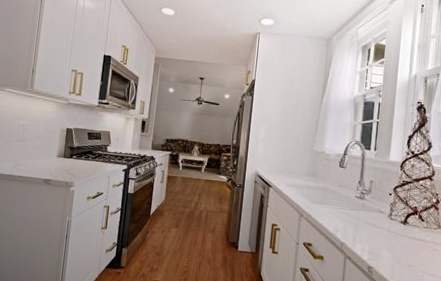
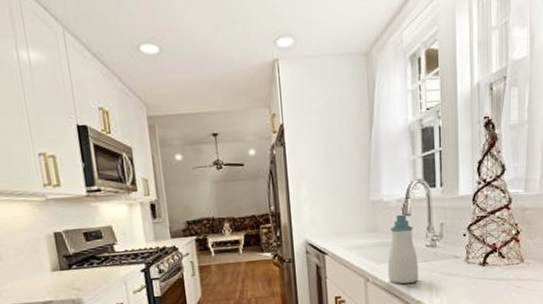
soap bottle: none [319,166,348,226] -> present [387,213,419,284]

